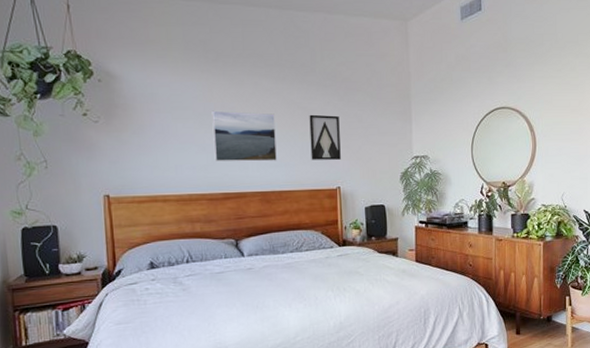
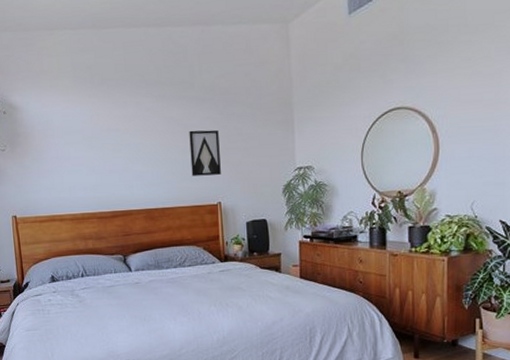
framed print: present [211,110,277,162] -> none [99,132,159,182]

